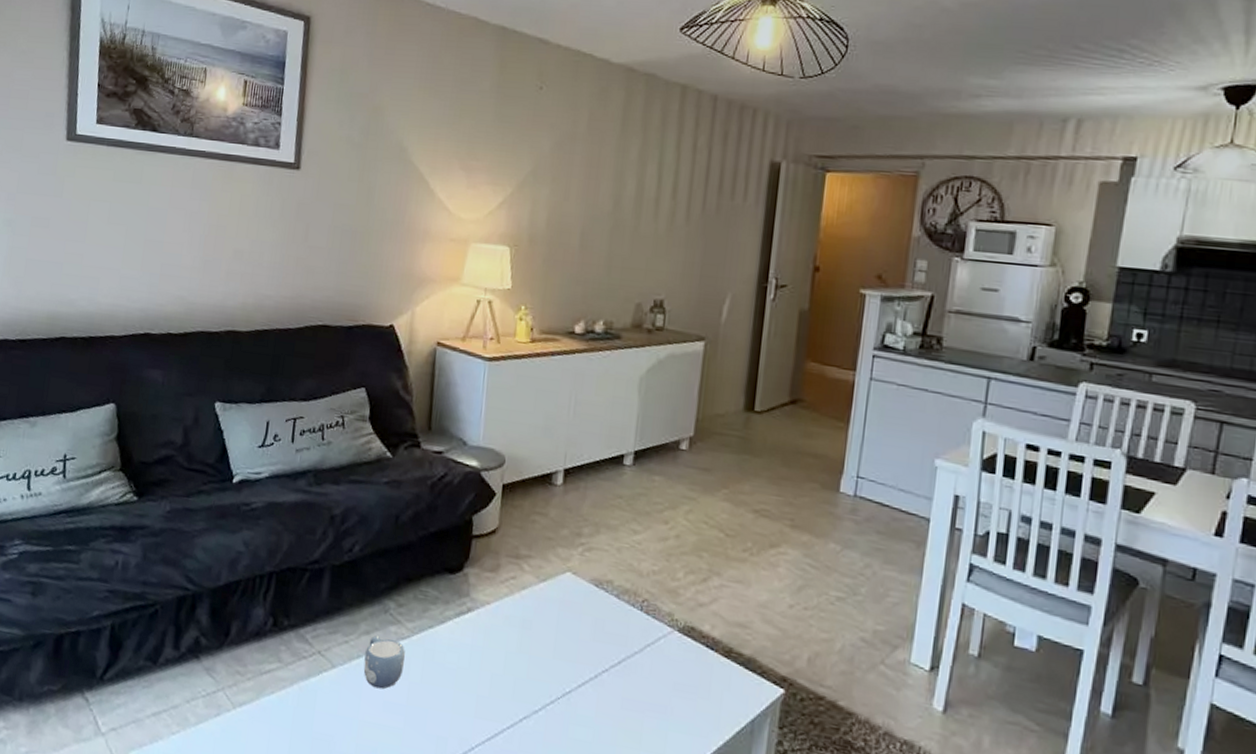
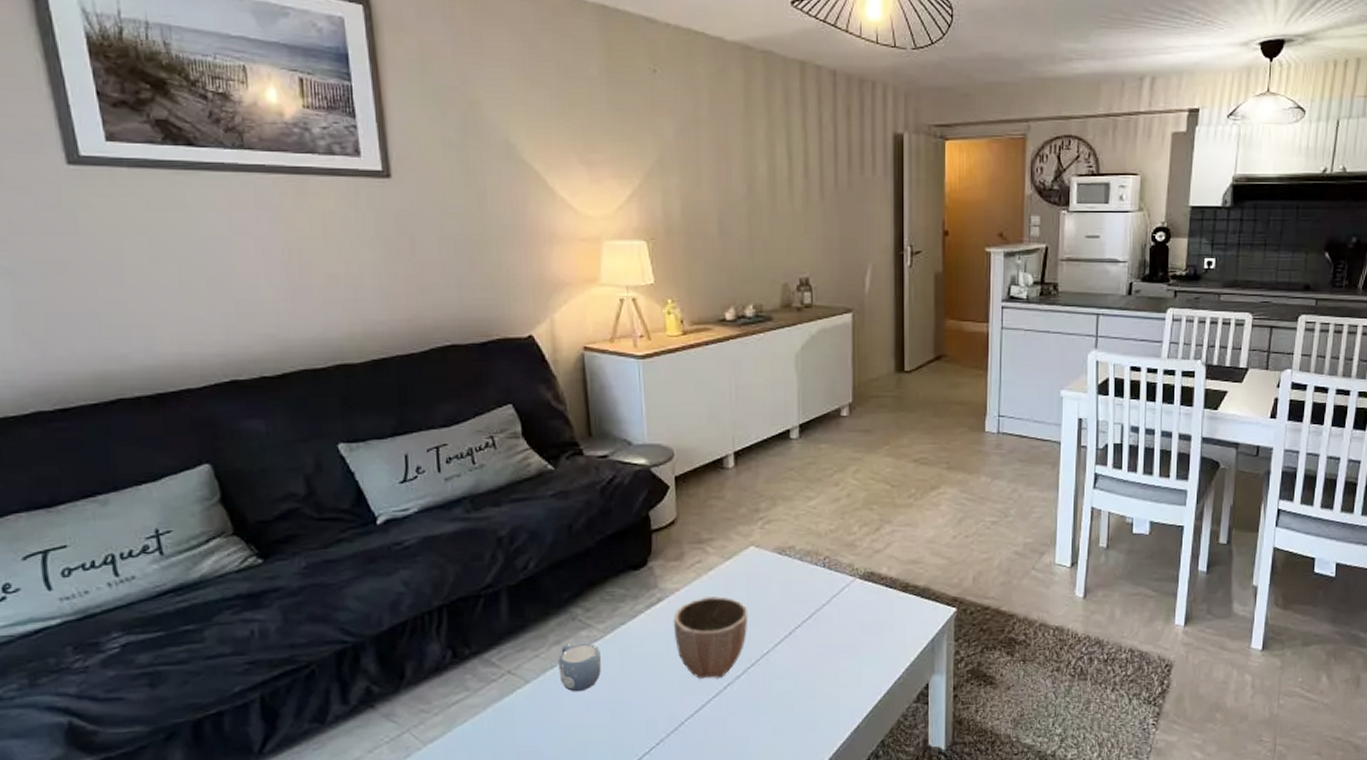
decorative bowl: none [478,617,556,709] -> present [673,596,748,679]

